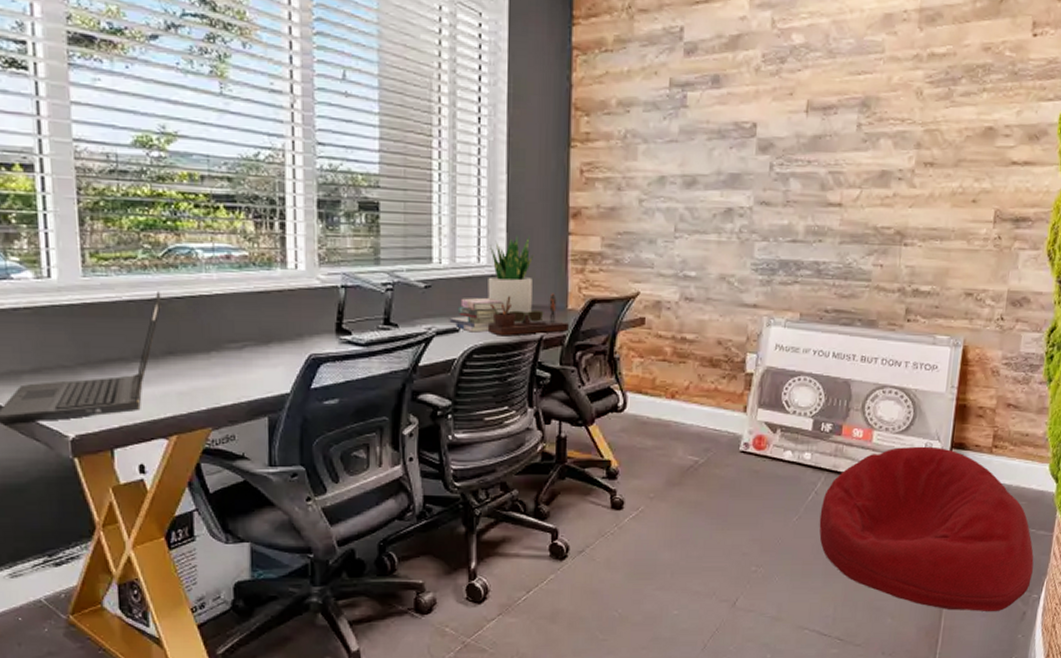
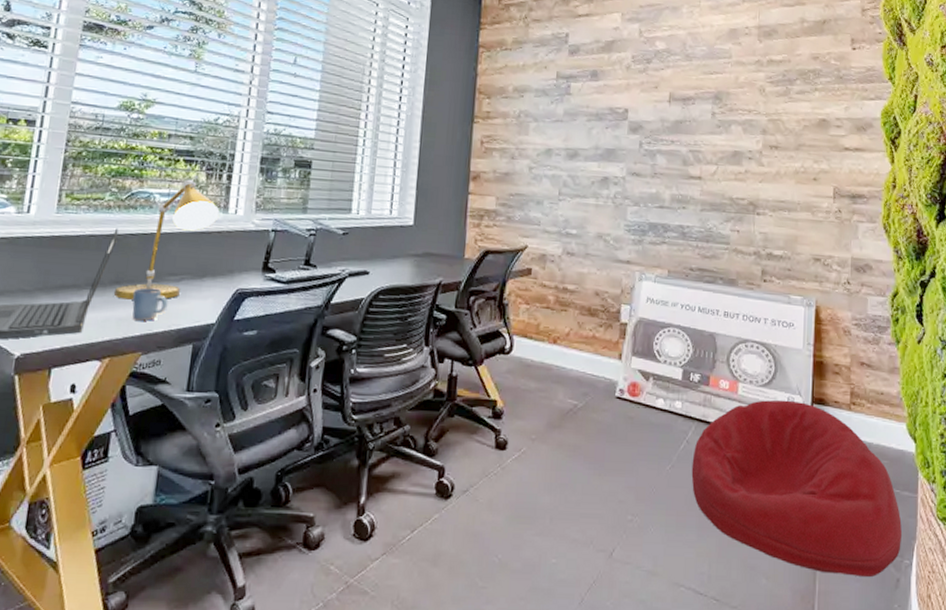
desk lamp: none [168,230,277,371] -> present [113,179,220,300]
mug: none [190,357,233,394] -> present [132,288,168,321]
books: present [449,297,503,333] -> none [361,244,409,276]
desk organizer: present [487,293,569,337] -> none [393,243,465,280]
planter: present [488,235,535,323] -> none [396,192,439,269]

